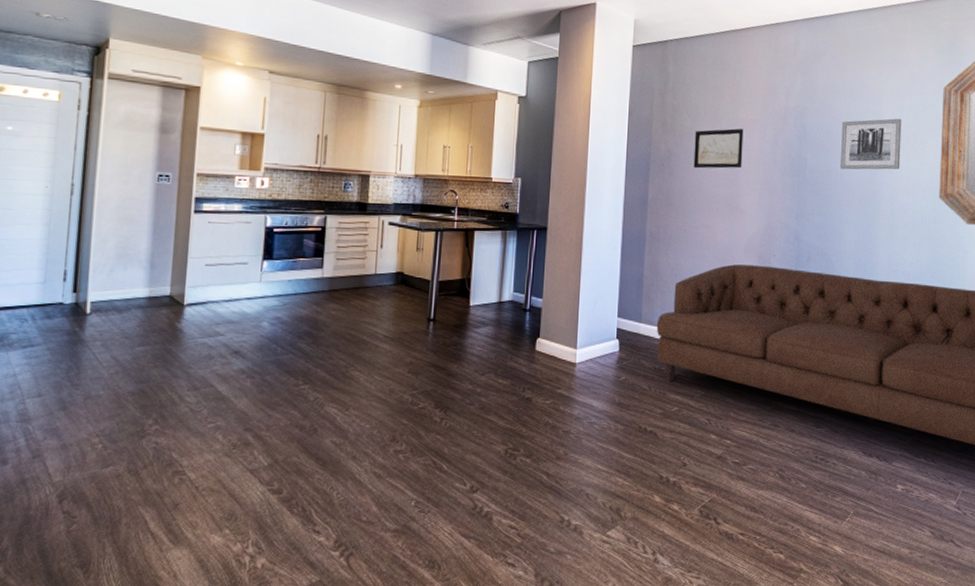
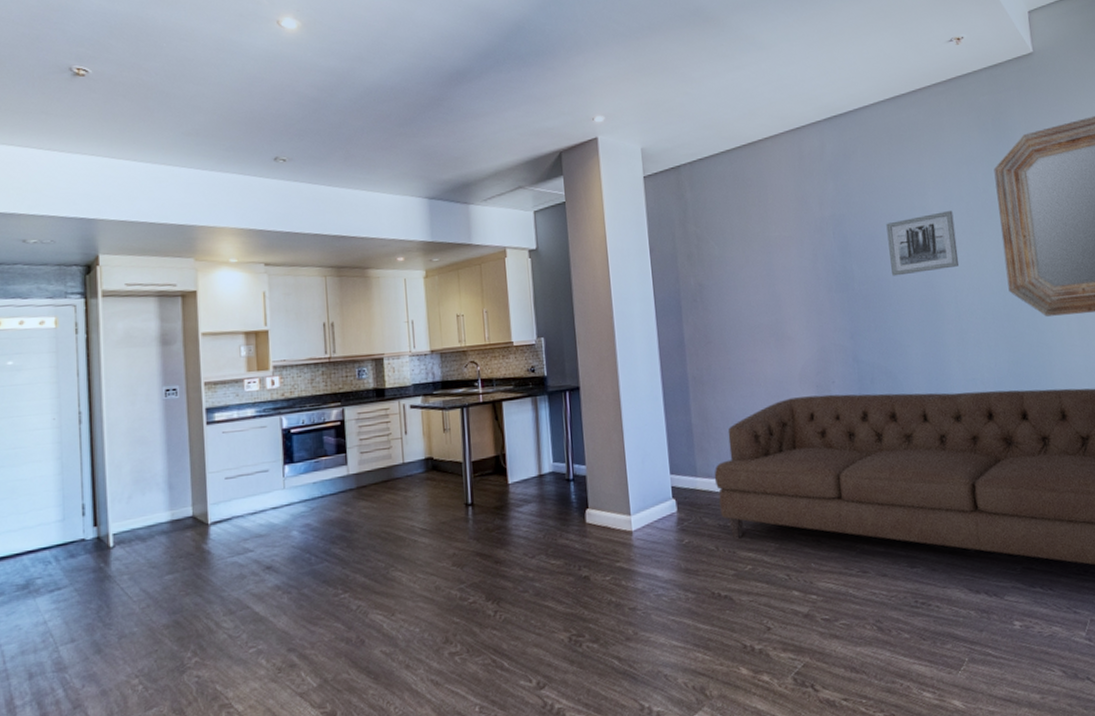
wall art: present [693,128,744,169] -> none [725,248,783,299]

